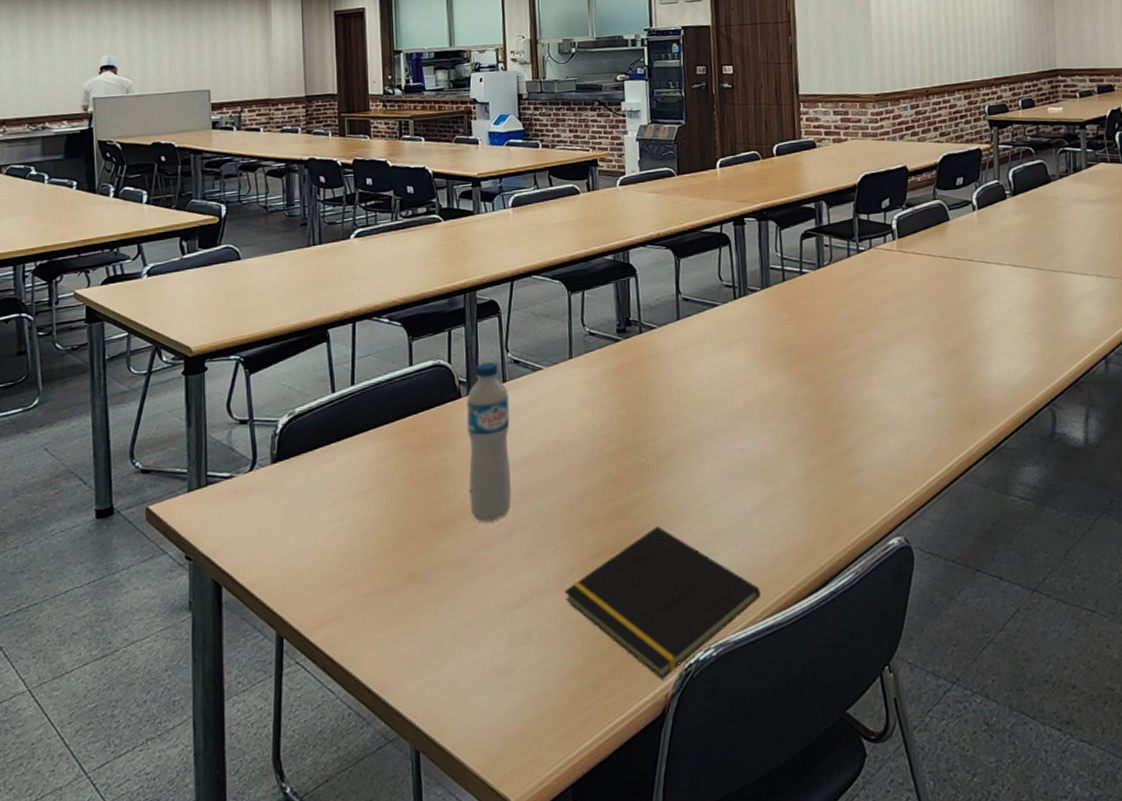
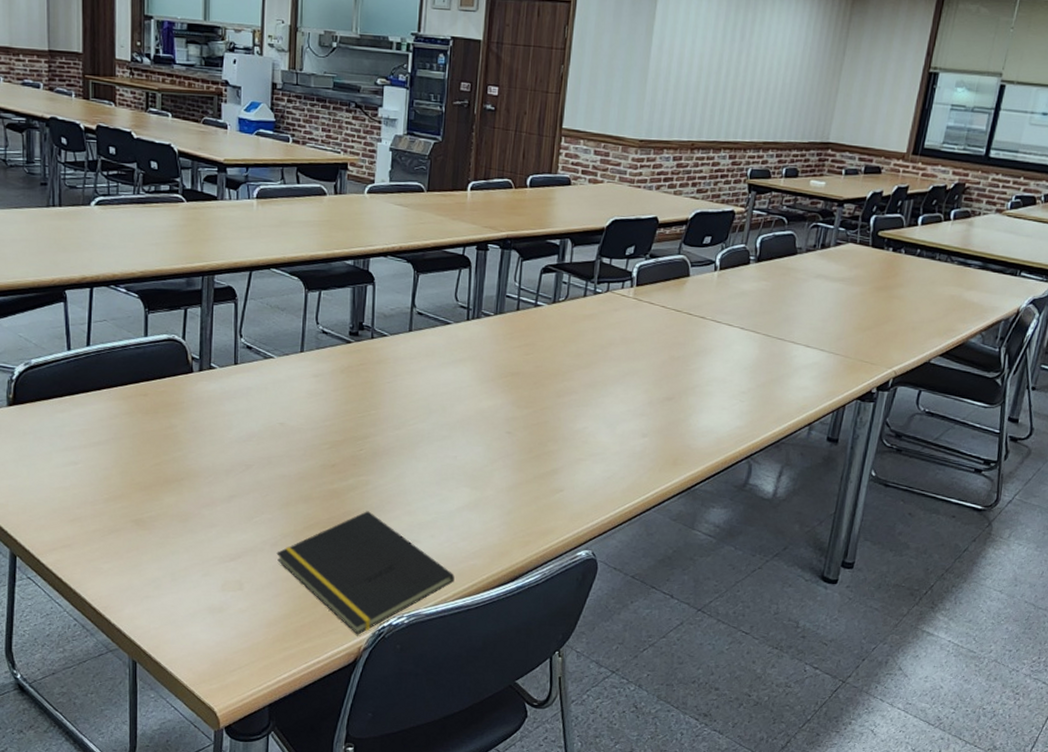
water bottle: present [466,362,512,523] -> none [195,343,239,486]

